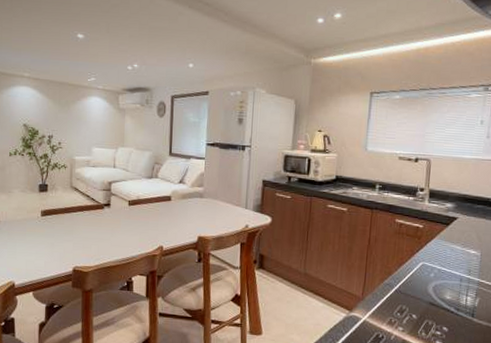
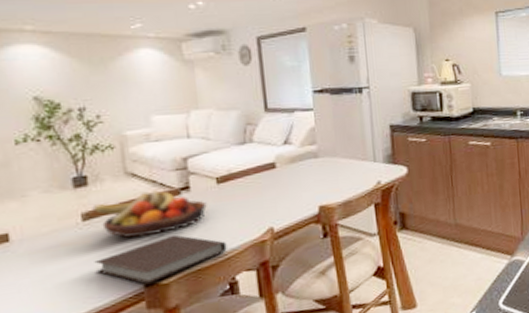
notebook: none [44,237,129,270] -> present [94,234,227,285]
fruit bowl: none [48,203,120,235] -> present [92,190,207,238]

